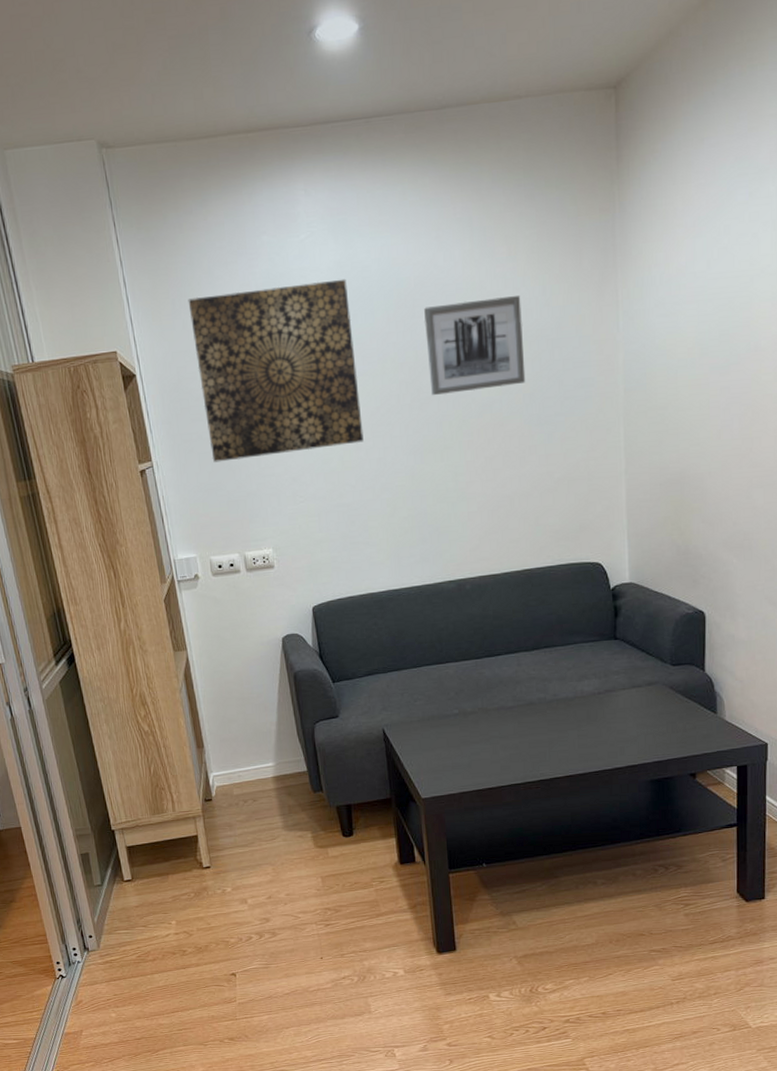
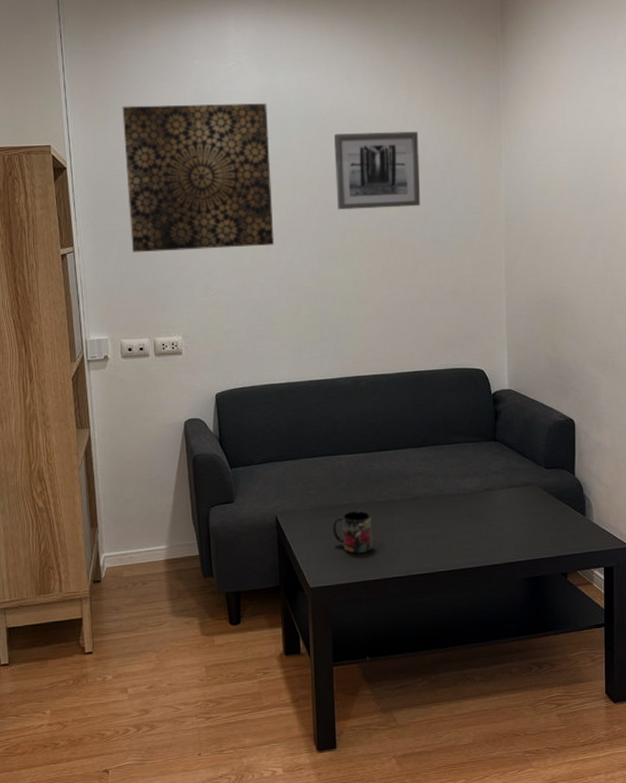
mug: none [443,719,485,763] -> present [333,510,373,554]

